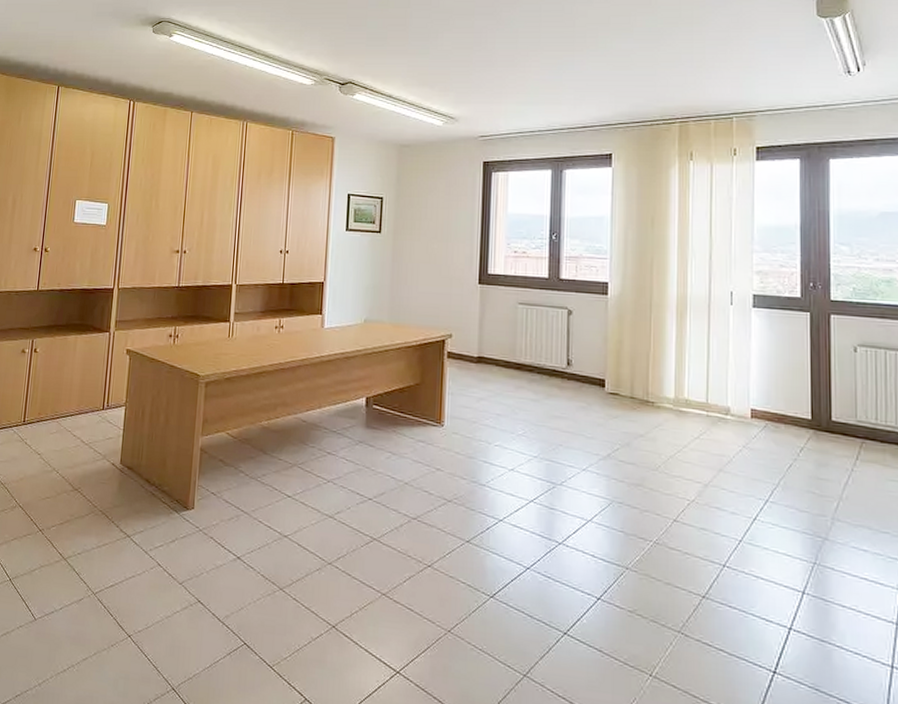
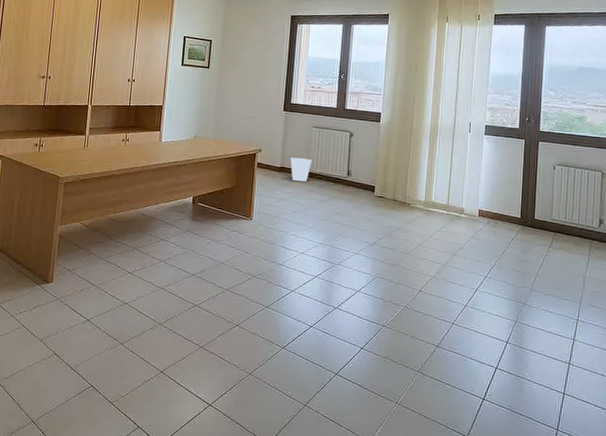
wastebasket: none [490,343,520,376] -> present [290,157,313,182]

